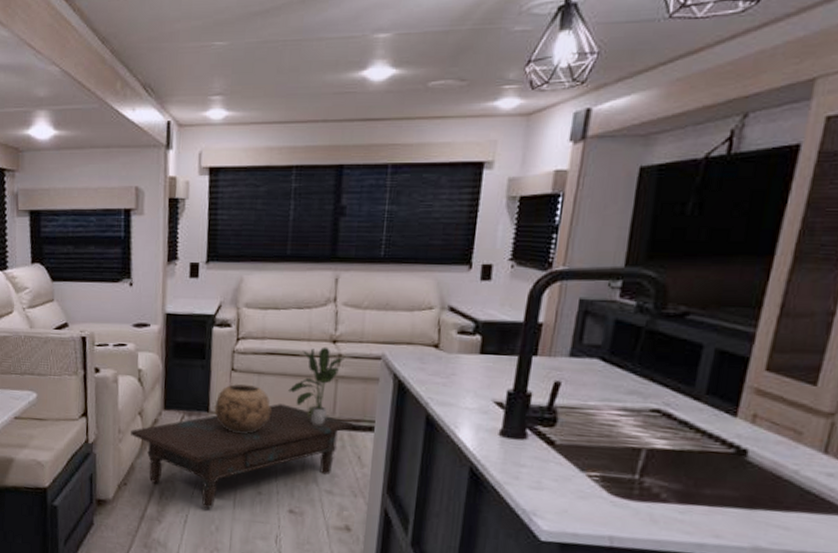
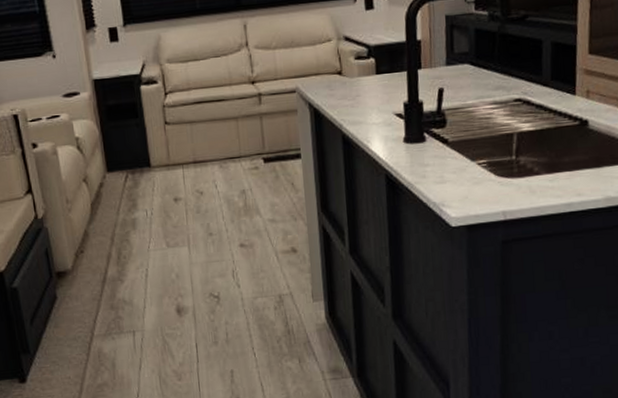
coffee table: present [131,404,353,509] -> none [78,147,282,259]
decorative bowl: present [214,384,271,434] -> none [155,135,208,182]
potted plant: present [288,346,346,425] -> none [220,88,265,161]

